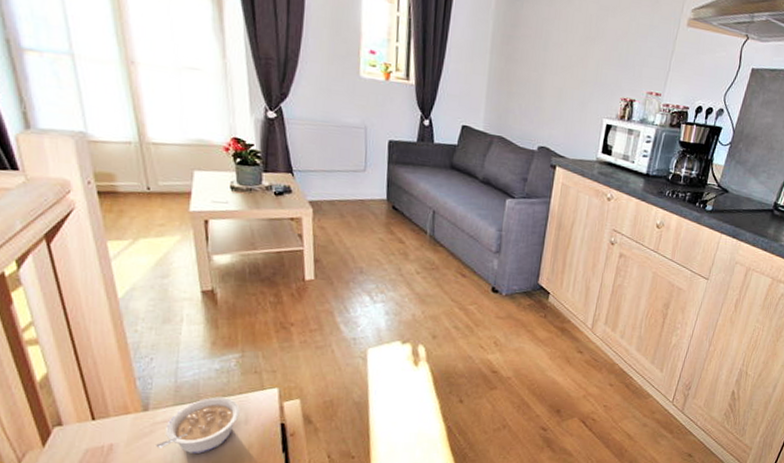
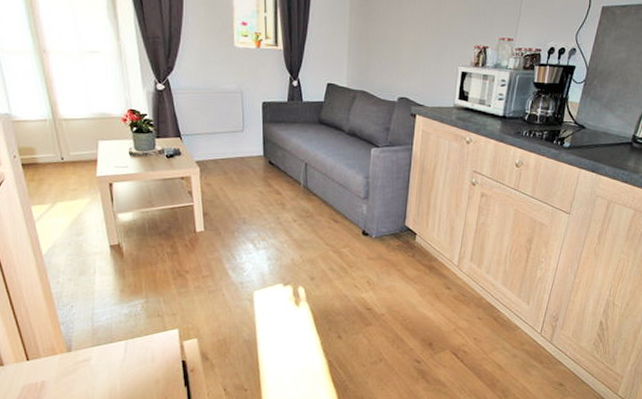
legume: present [156,397,240,454] -> none [79,338,147,388]

